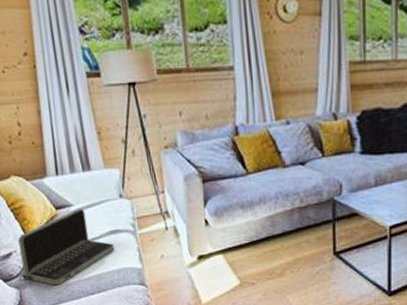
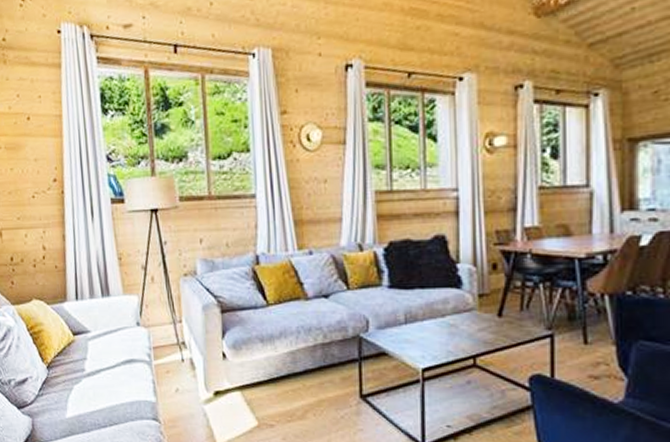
laptop: present [18,209,115,286] -> none [32,336,129,416]

